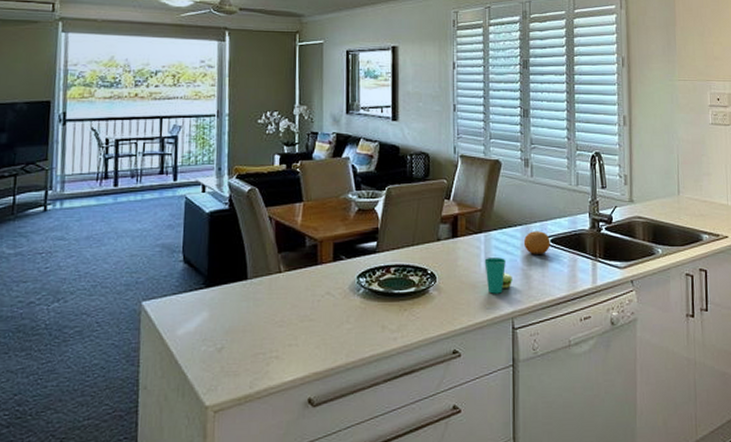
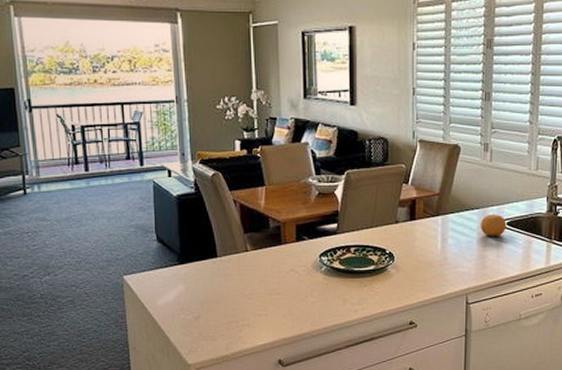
cup: present [484,258,512,294] -> none [441,239,468,272]

